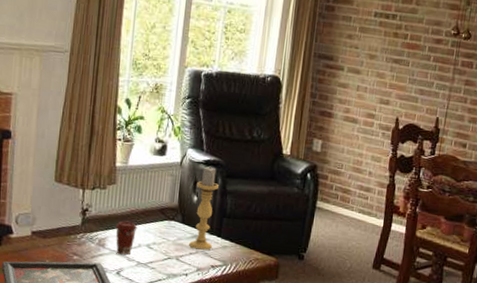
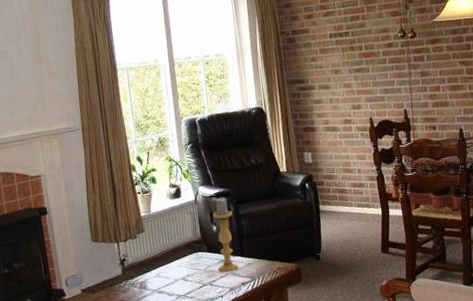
coffee cup: present [116,221,138,255] -> none [152,261,171,292]

